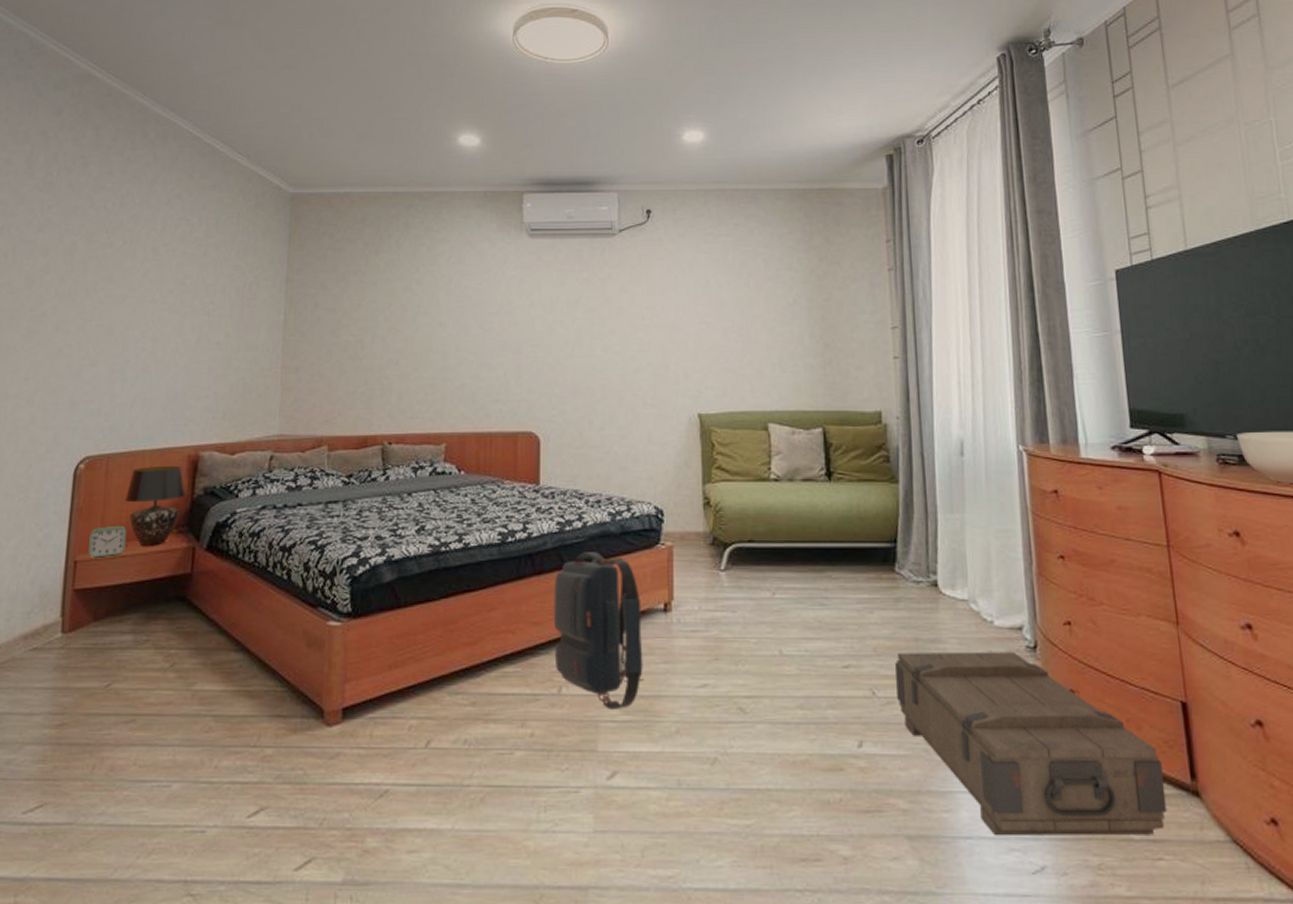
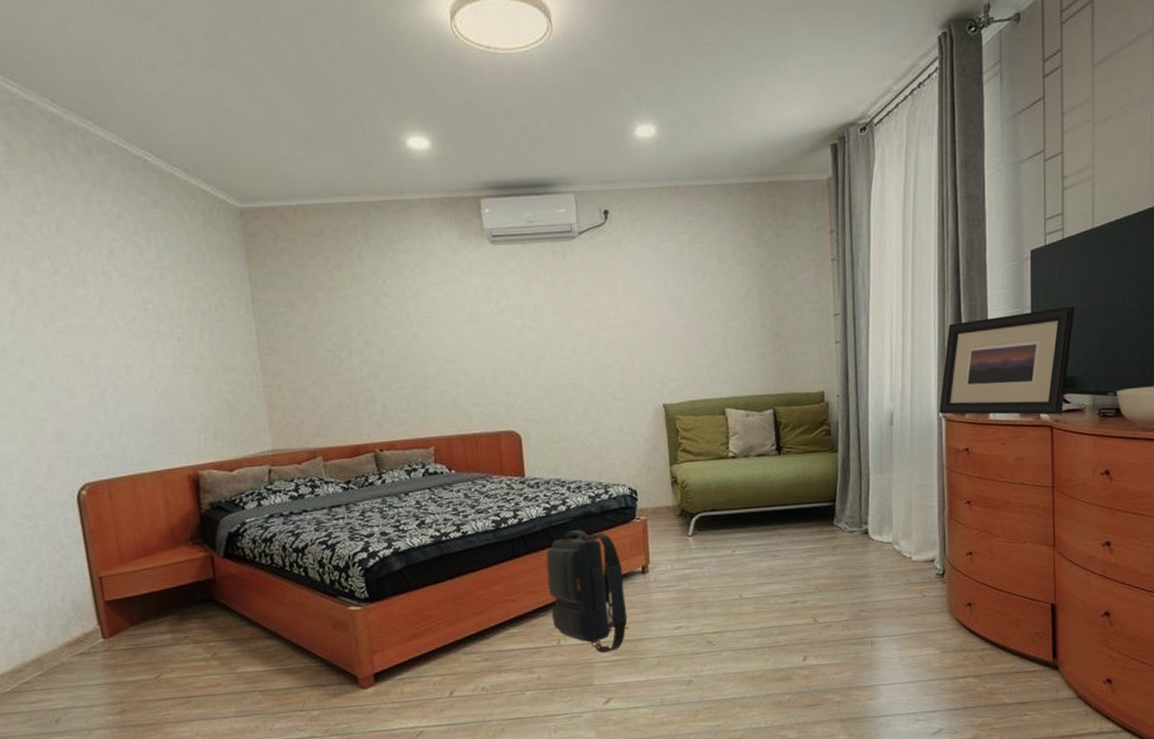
alarm clock: present [88,525,127,558] -> none [108,542,146,573]
table lamp: present [124,465,185,546] -> none [134,485,193,559]
ammo crate: present [894,651,1167,836] -> none [832,579,1033,712]
picture frame: none [1018,333,1175,457] -> present [939,306,1074,415]

